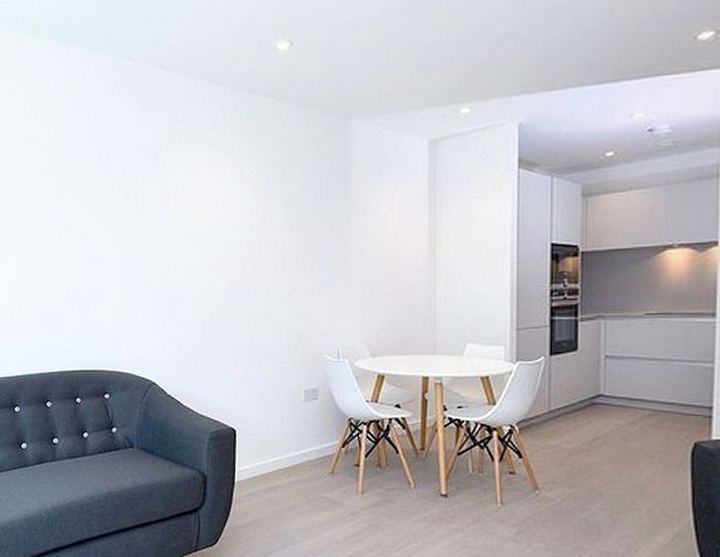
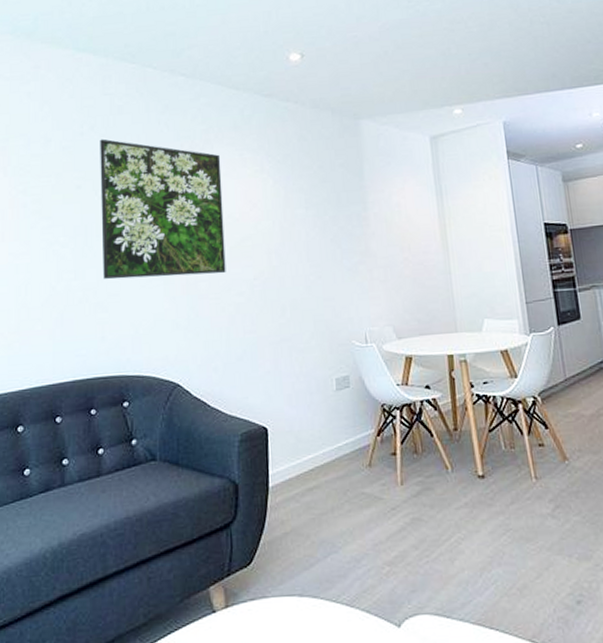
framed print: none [80,137,202,280] -> present [100,138,226,280]

